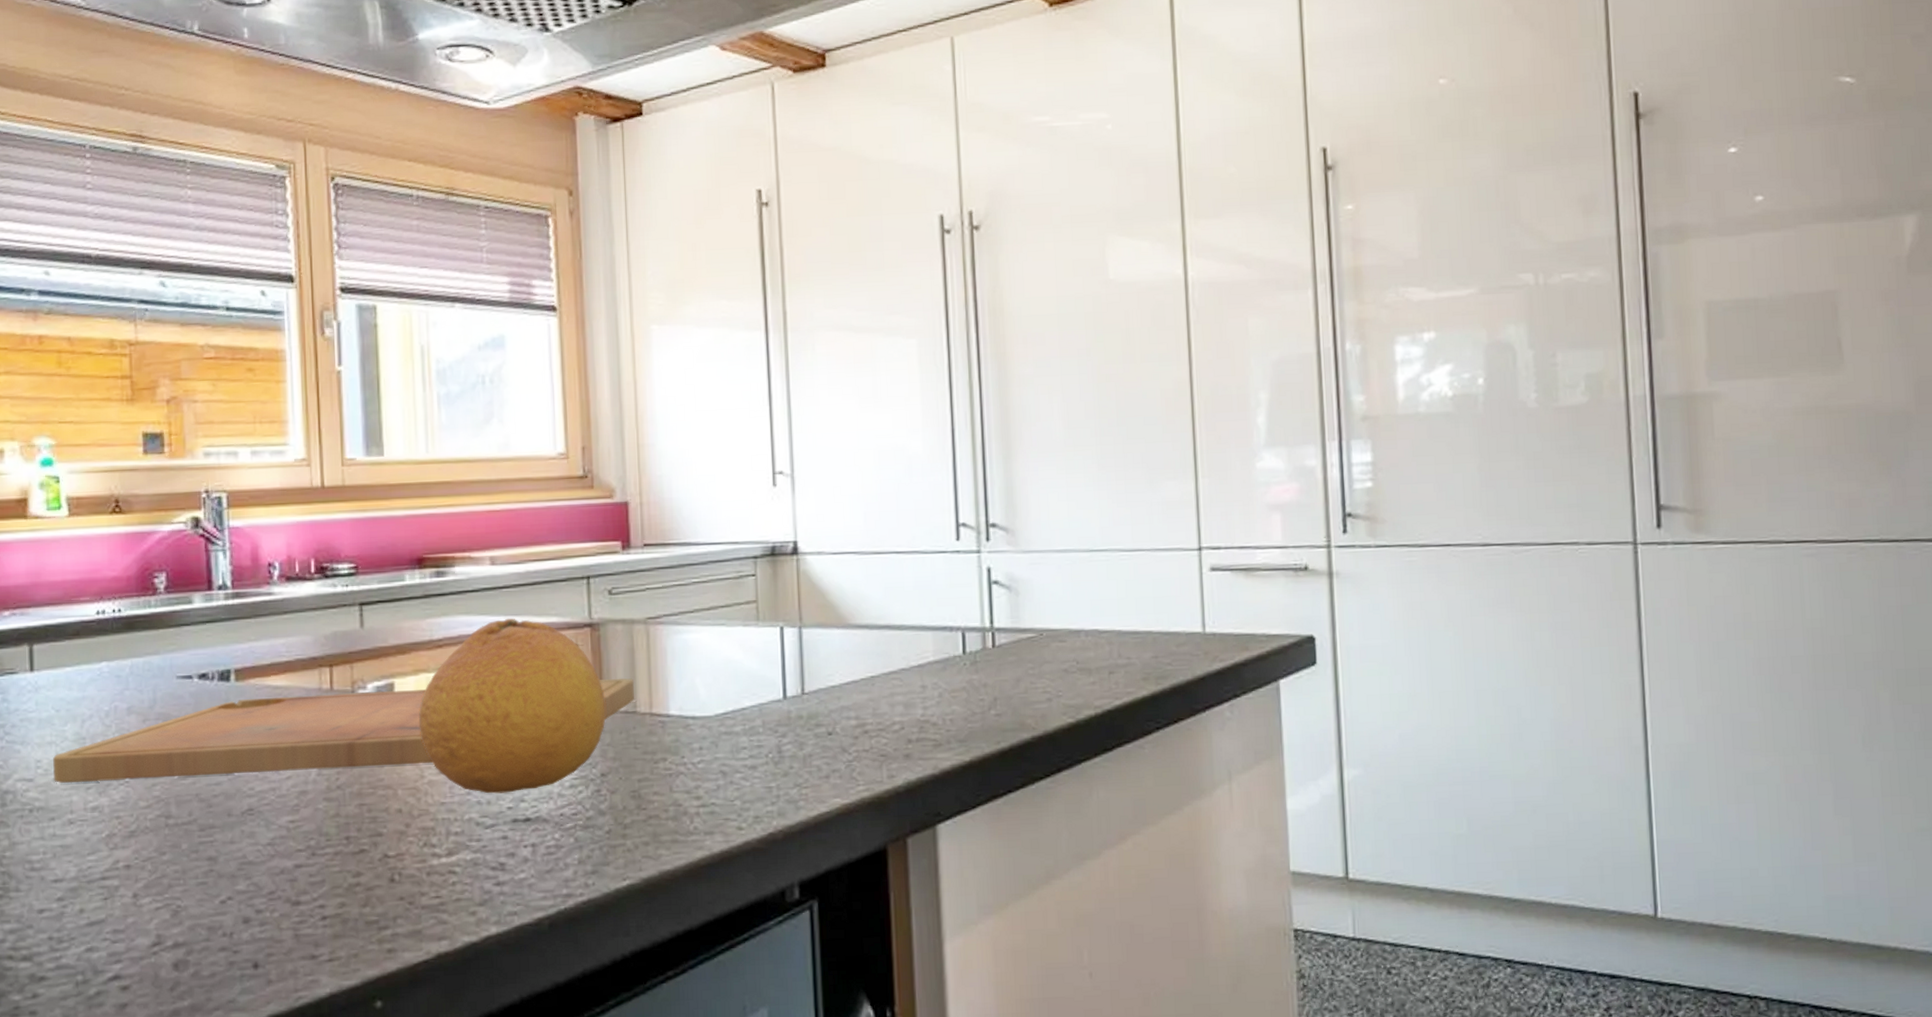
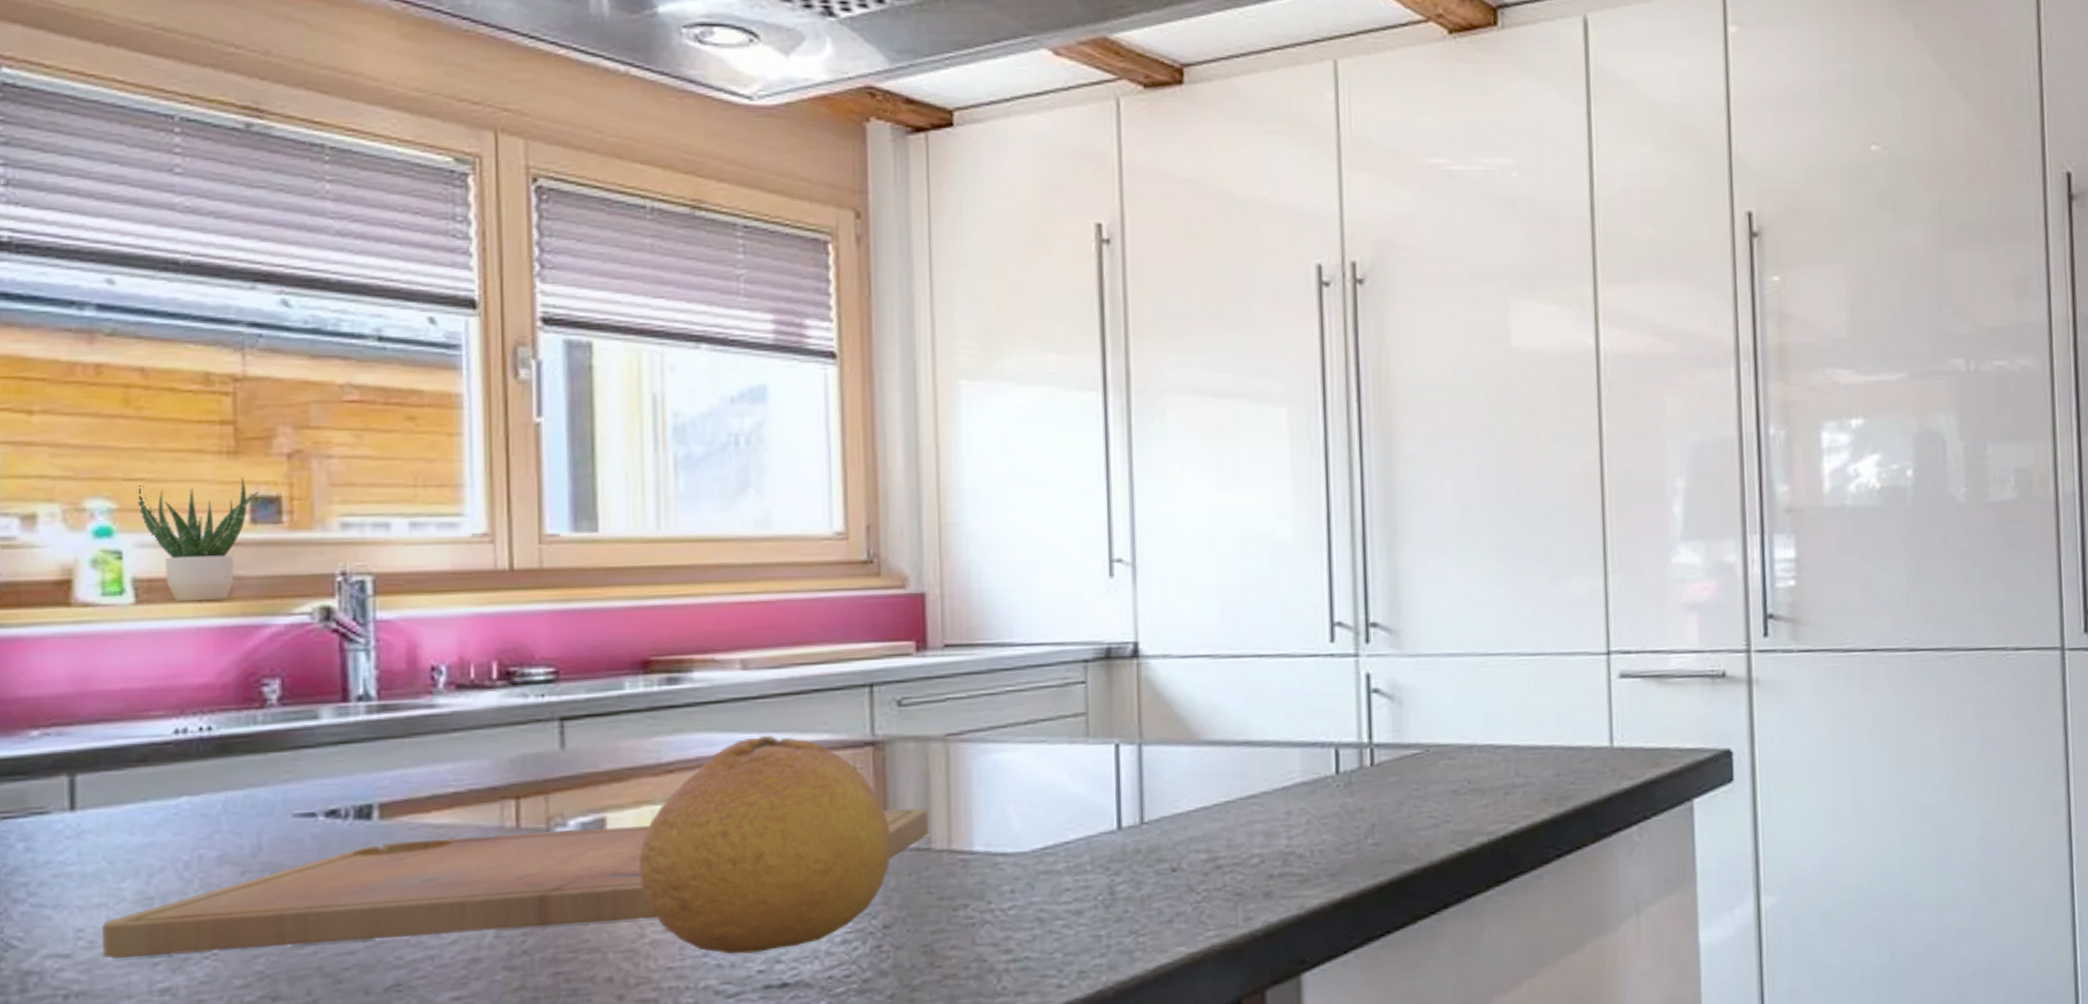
potted plant: none [68,419,148,515] -> present [137,477,259,602]

